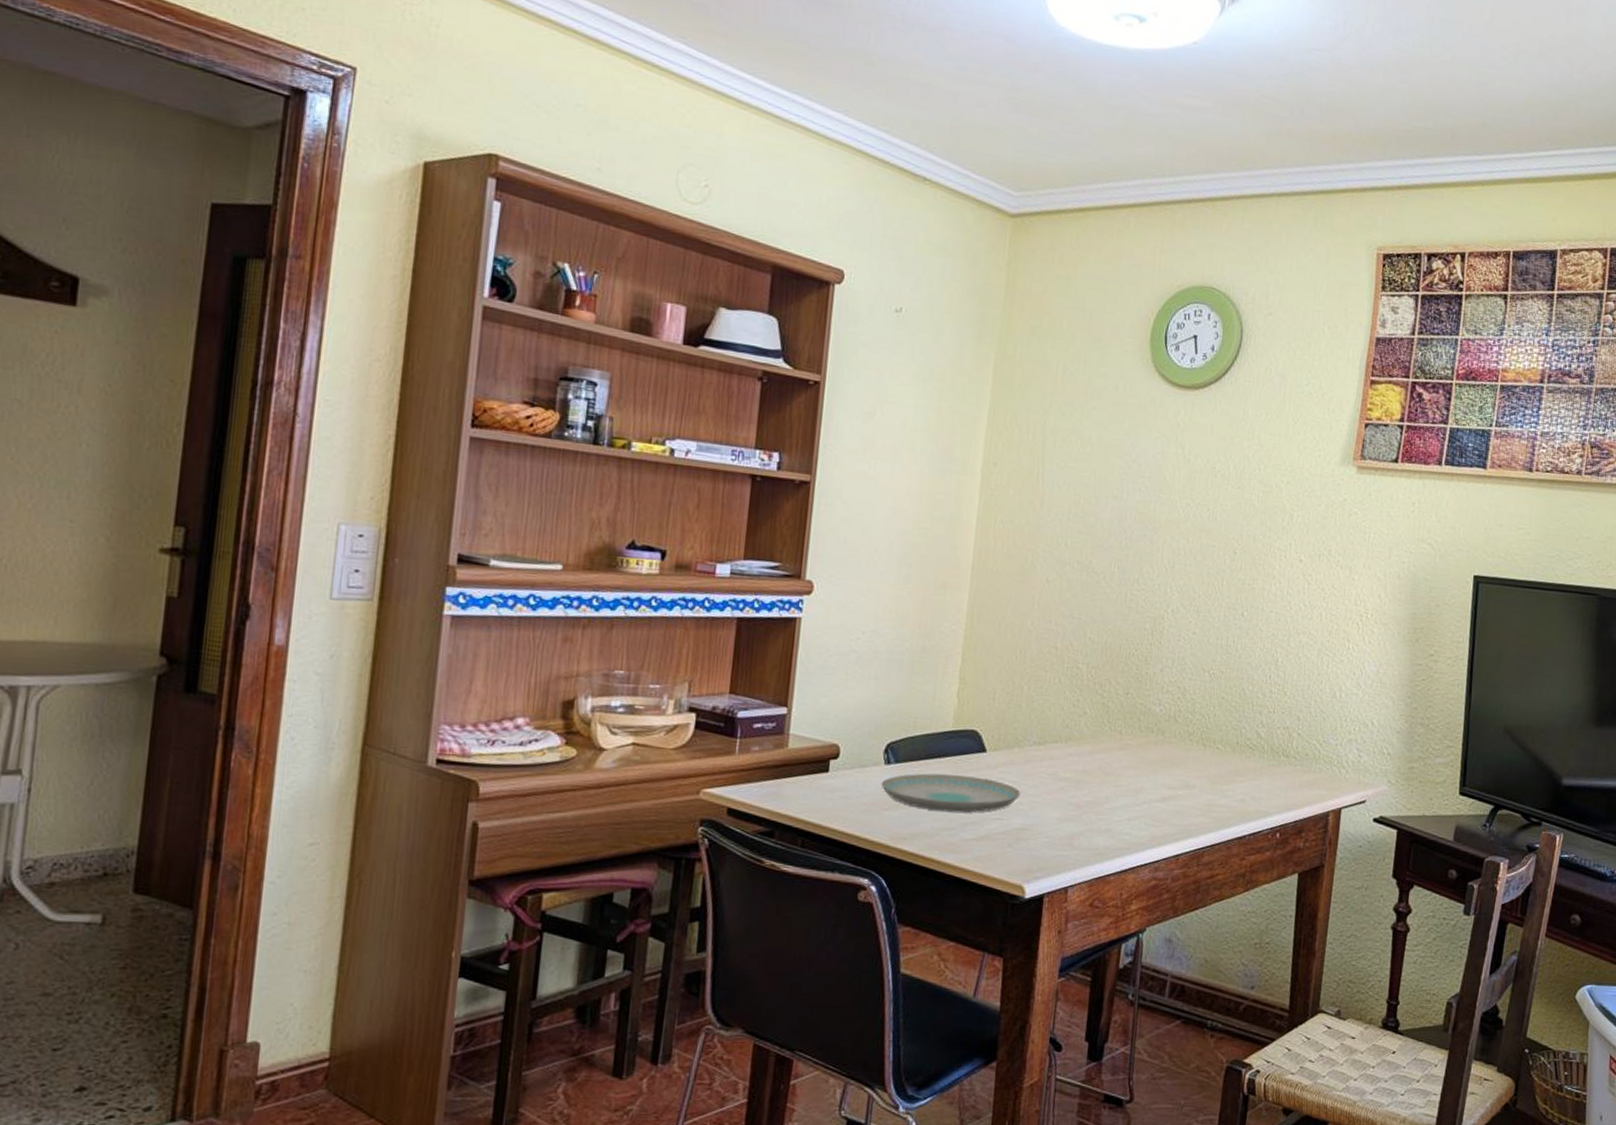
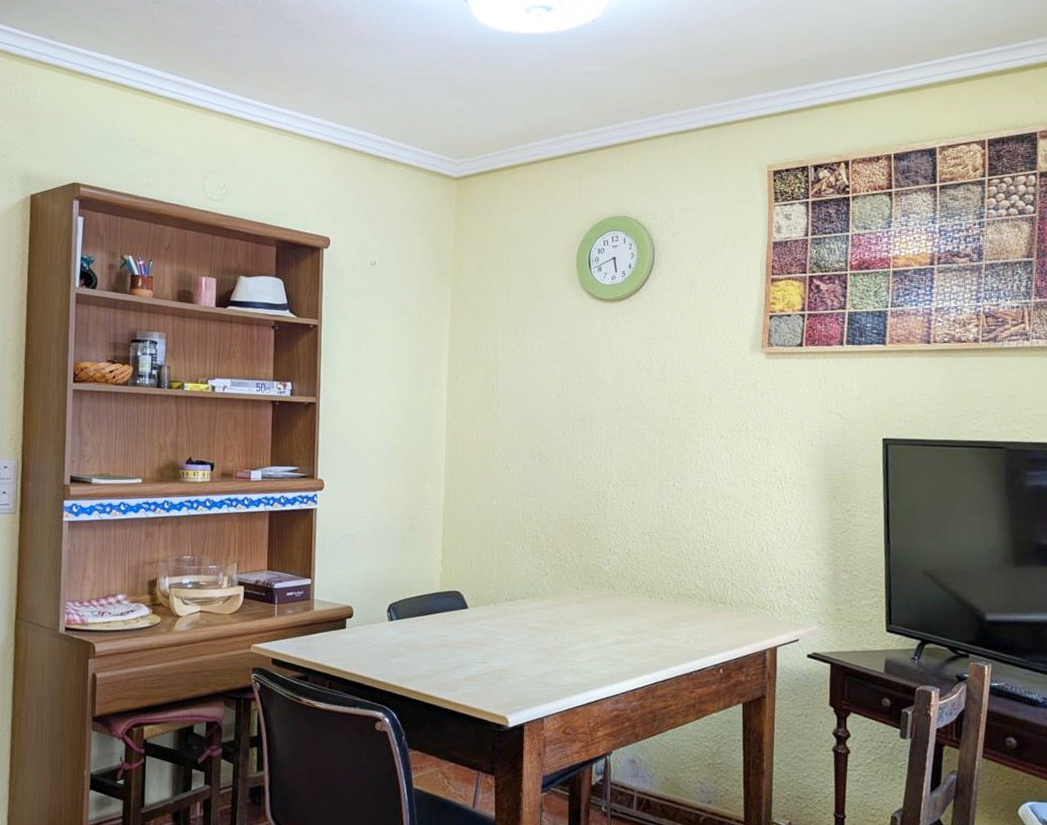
plate: present [881,773,1021,812] -> none [387,627,499,658]

